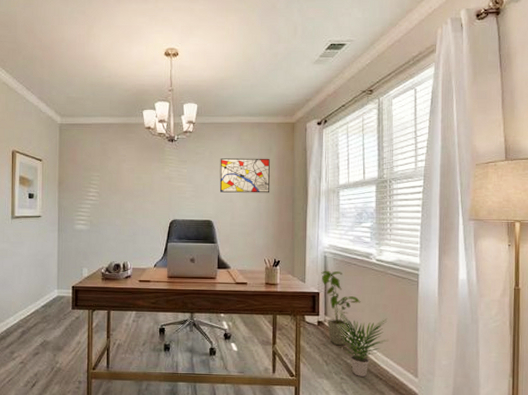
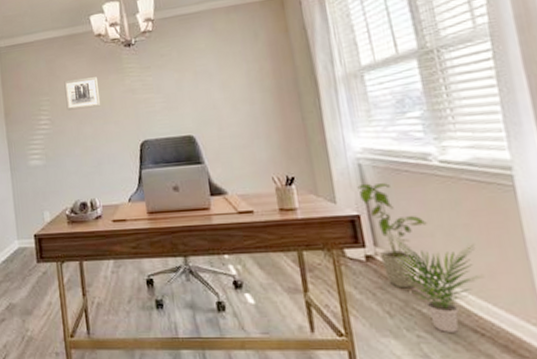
wall art: none [113,162,143,188] -> present [64,77,101,110]
wall art: present [219,158,270,193] -> none [192,46,265,99]

